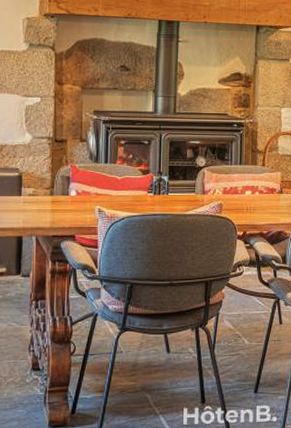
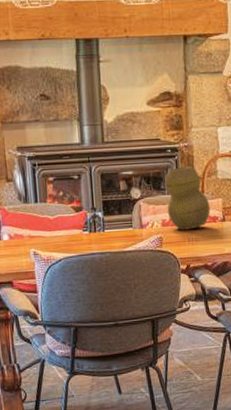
vase: none [228,140,269,199] -> present [164,166,211,230]

